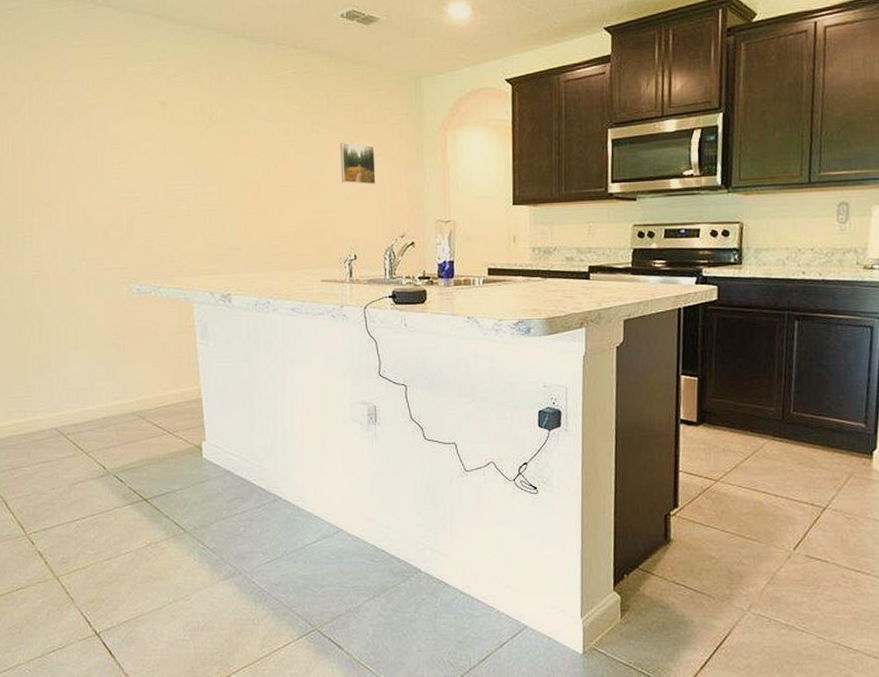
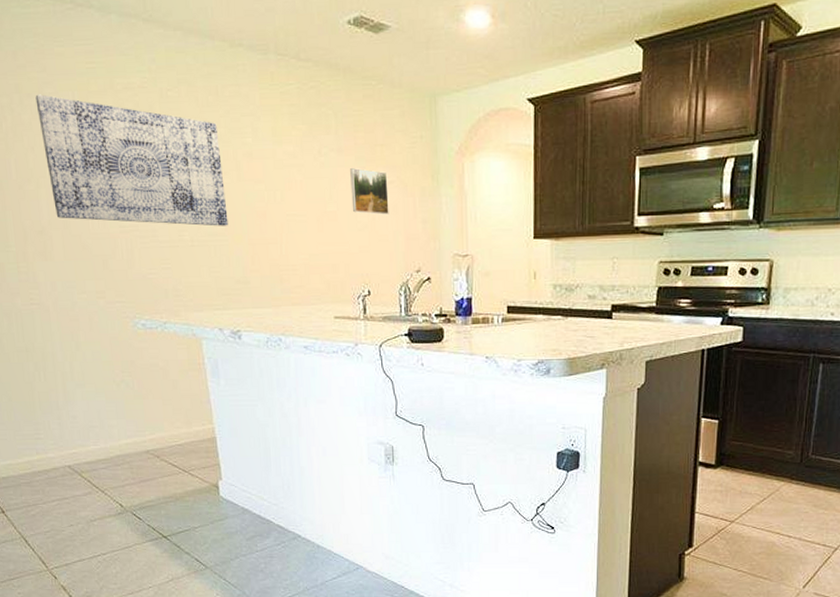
wall art: none [53,81,224,197] -> present [35,94,228,226]

